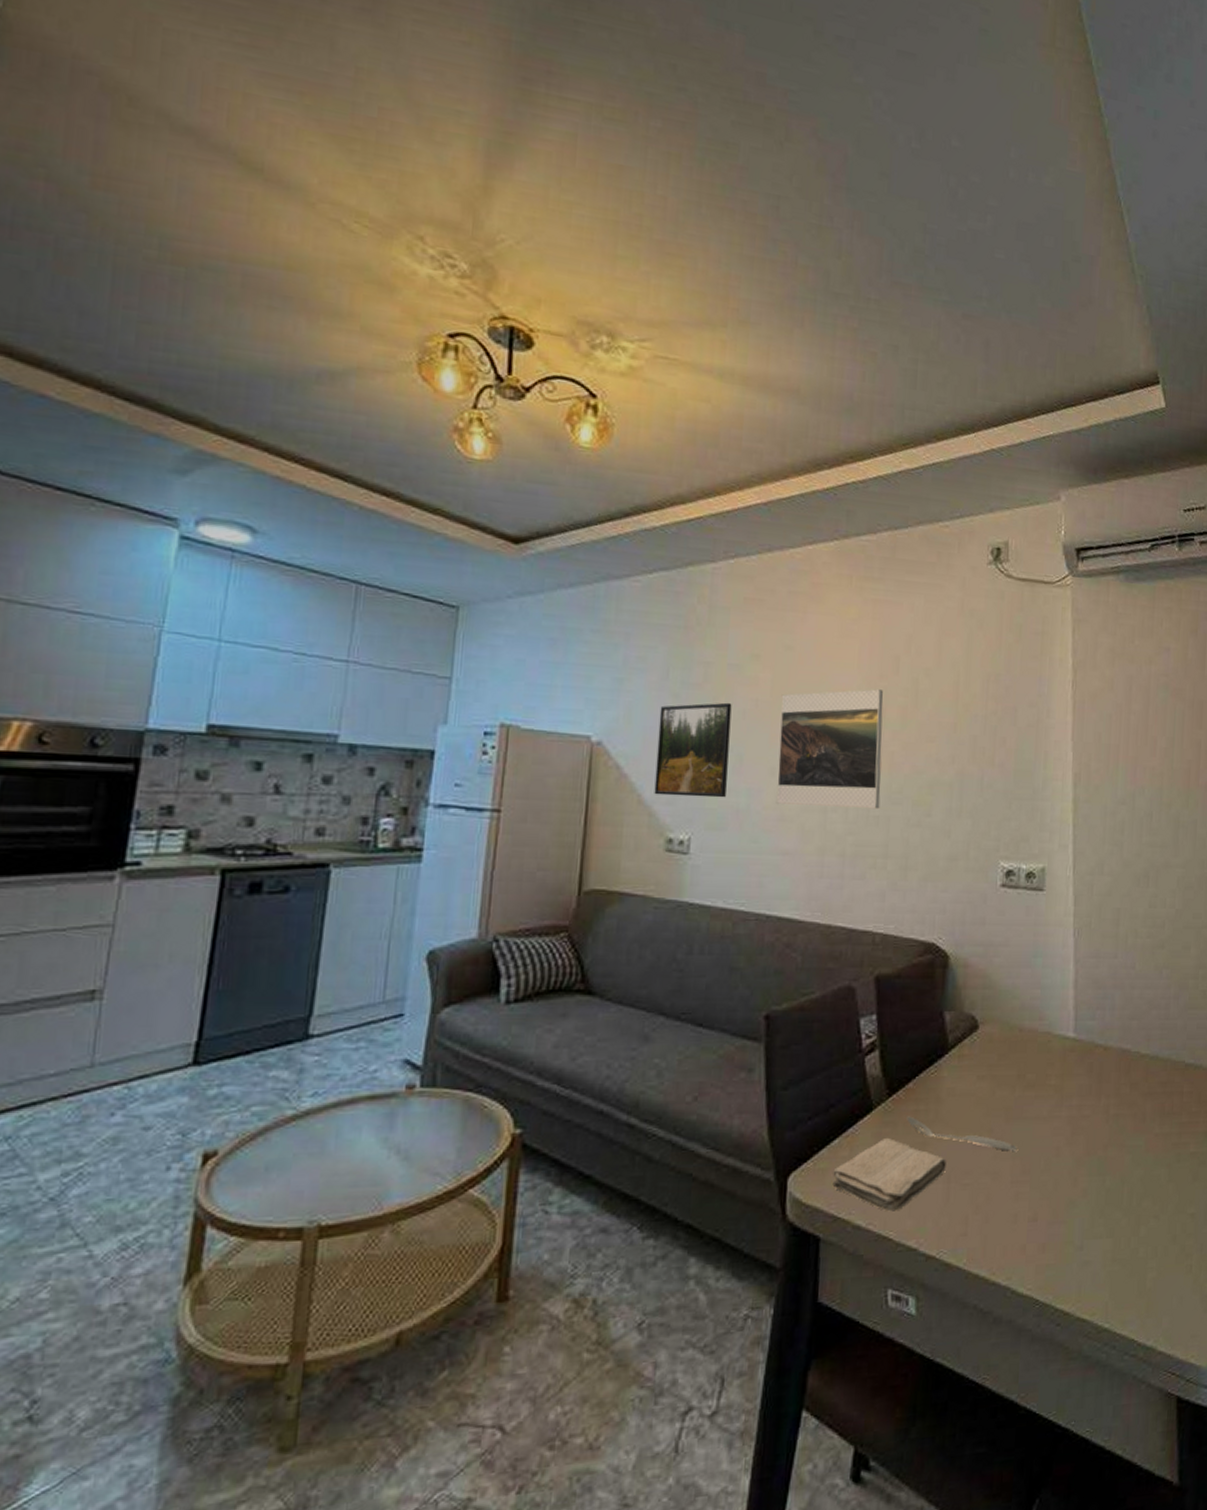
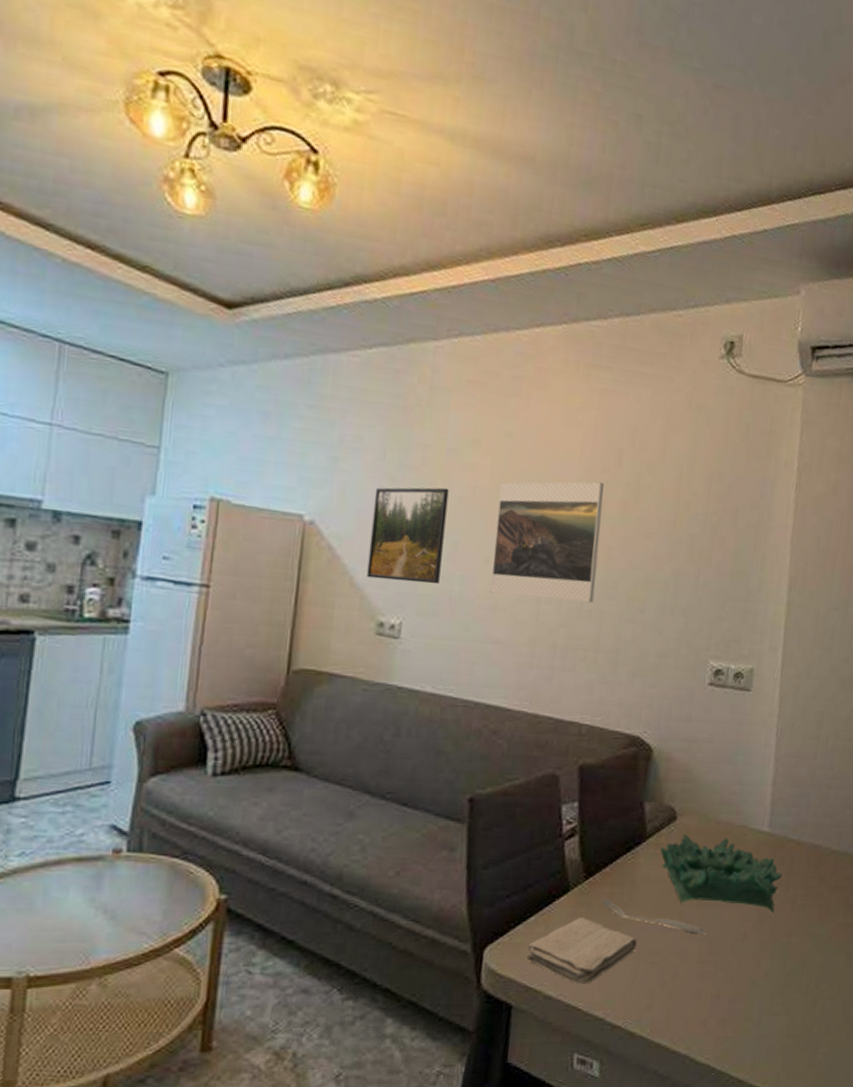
decorative bowl: none [964,1044,1092,1124] -> present [660,834,783,912]

